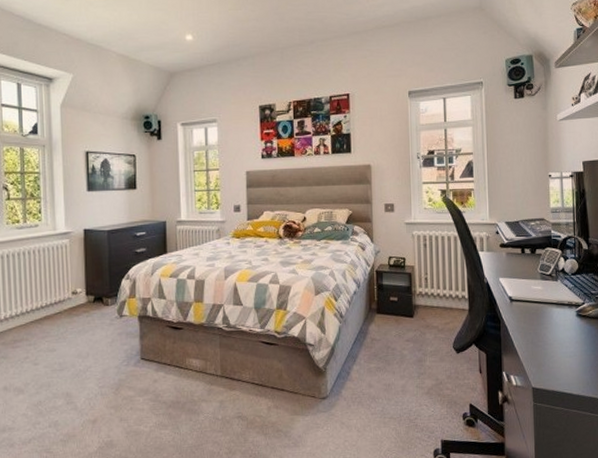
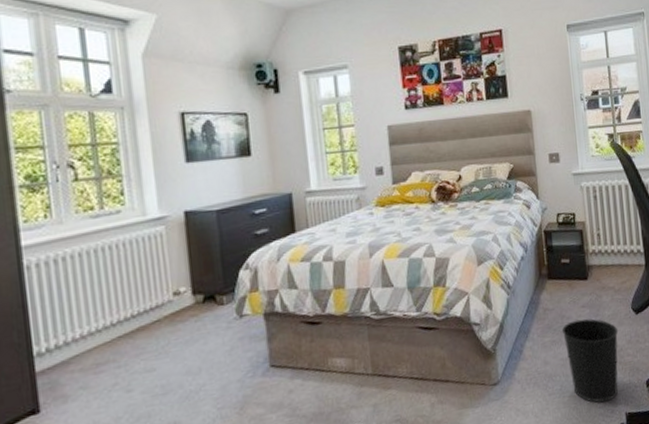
wastebasket: none [386,351,439,428] -> present [561,318,619,403]

